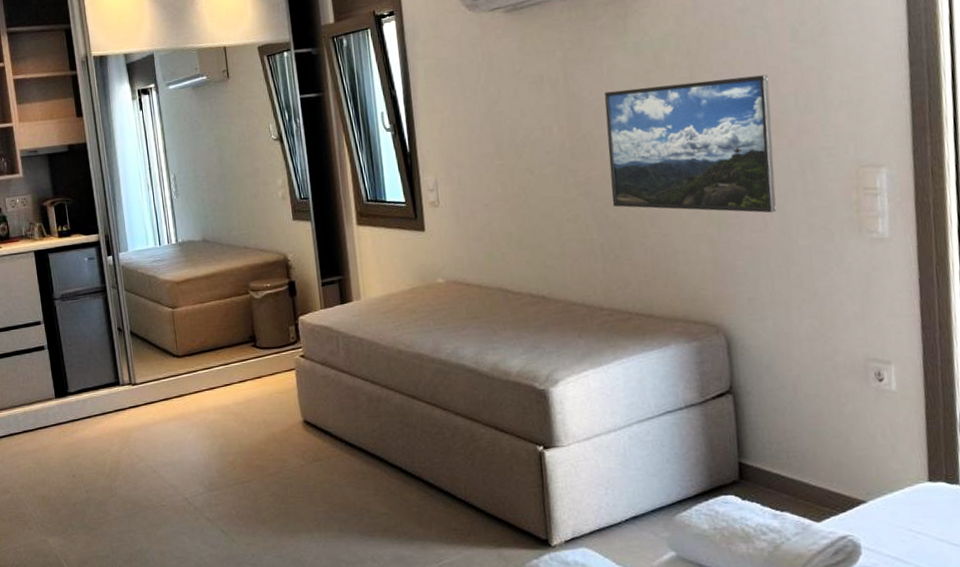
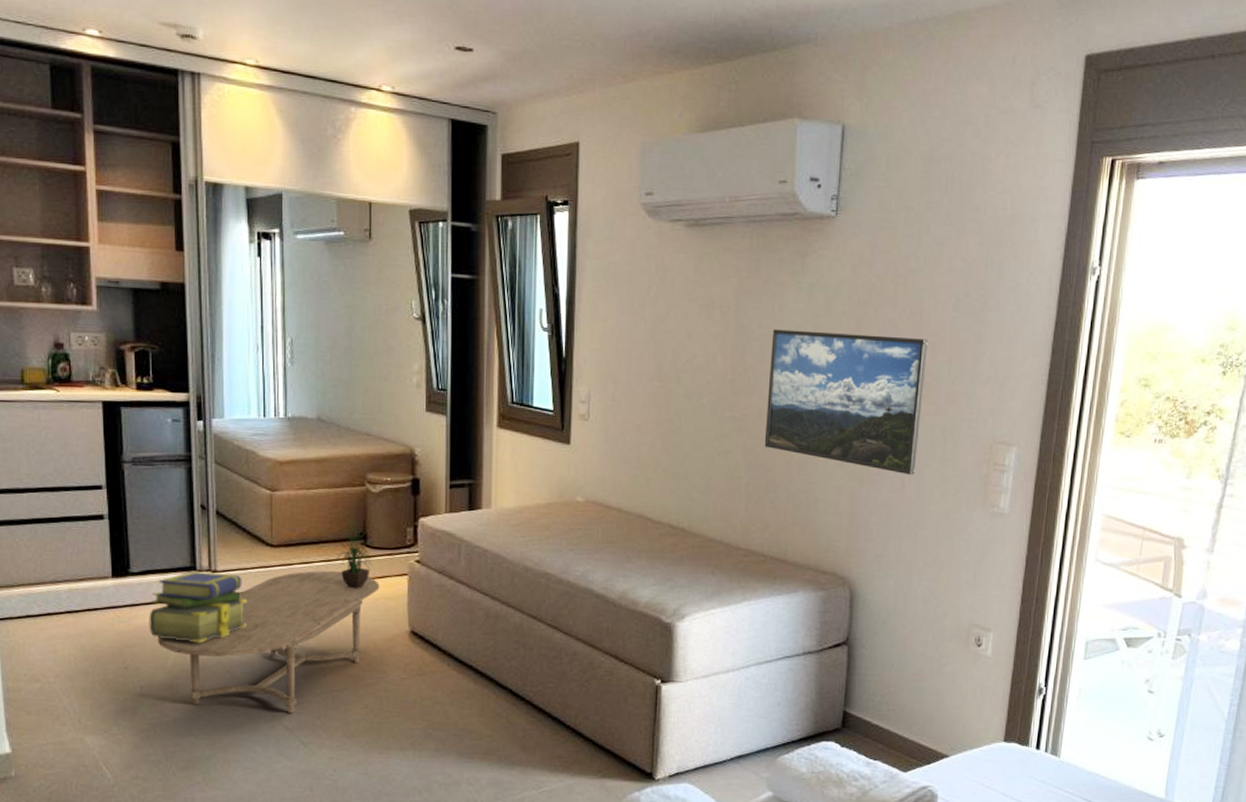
stack of books: none [87,384,166,449] -> present [149,572,248,643]
coffee table: none [95,373,272,505] -> present [157,571,380,713]
potted plant: none [231,323,265,388] -> present [334,518,376,589]

